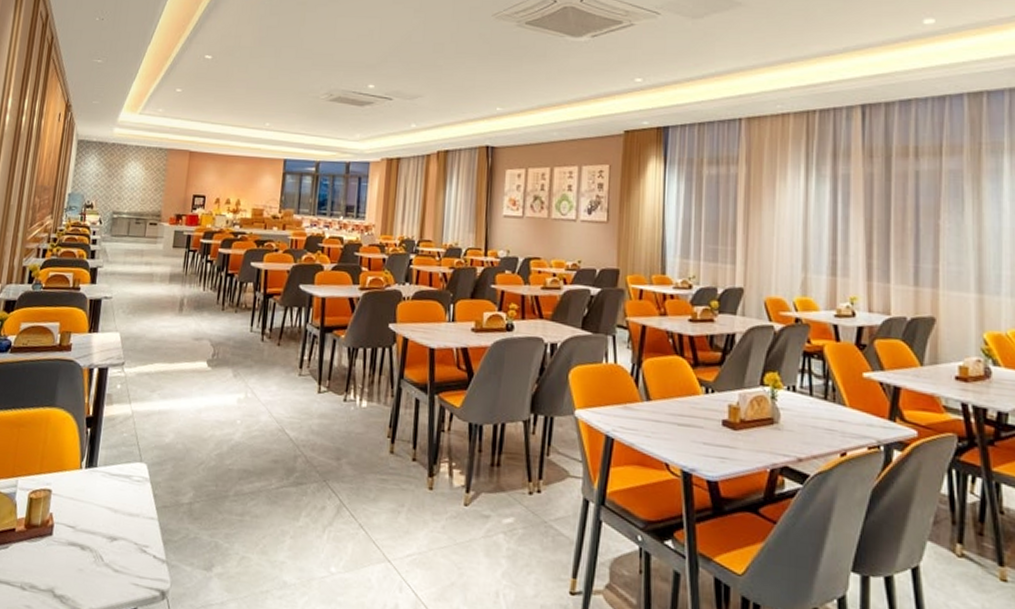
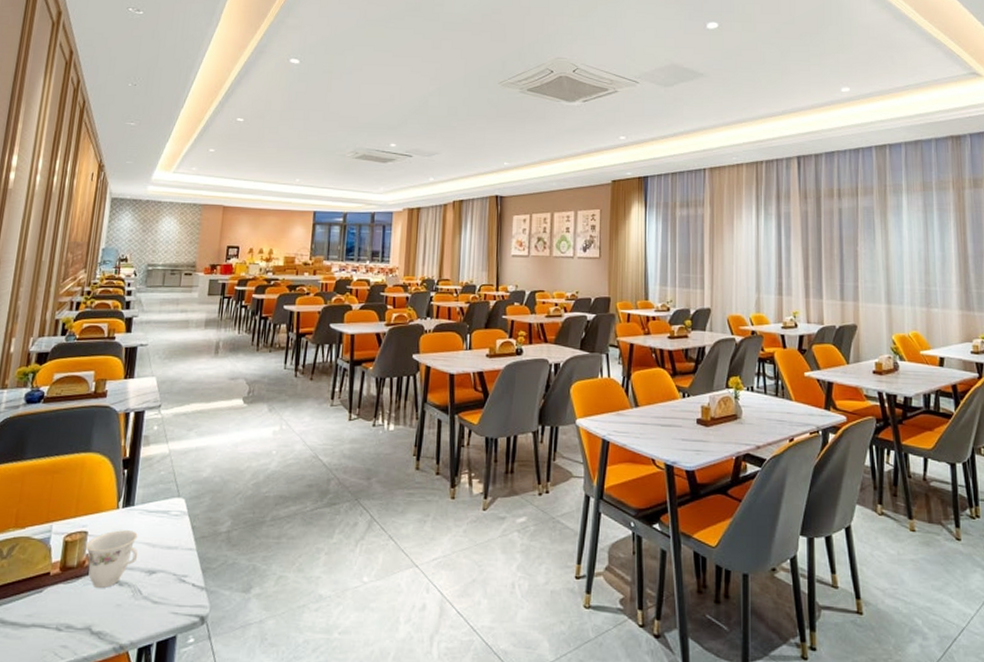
teacup: none [49,491,100,551] -> present [85,530,138,589]

